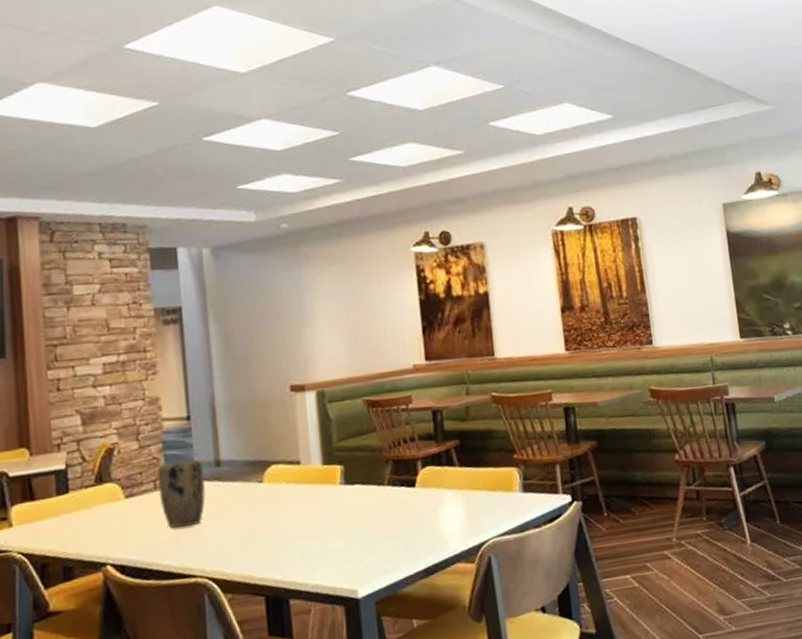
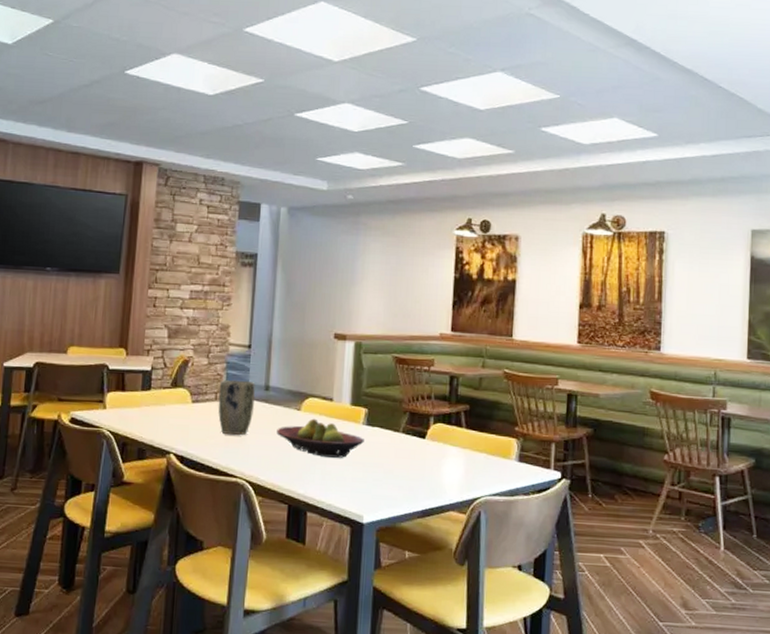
fruit bowl: none [237,488,345,532] -> present [276,418,364,458]

